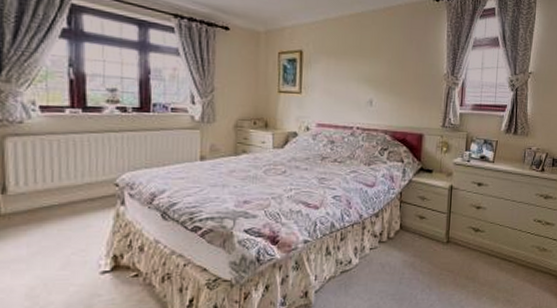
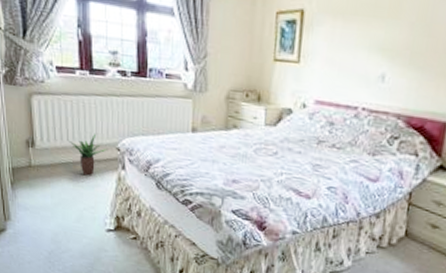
potted plant: none [53,172,104,217] -> present [68,134,108,176]

